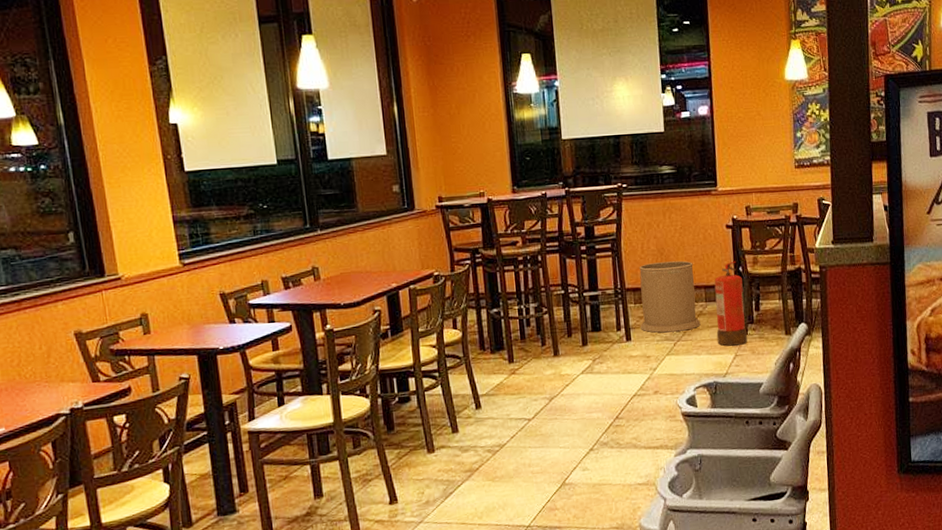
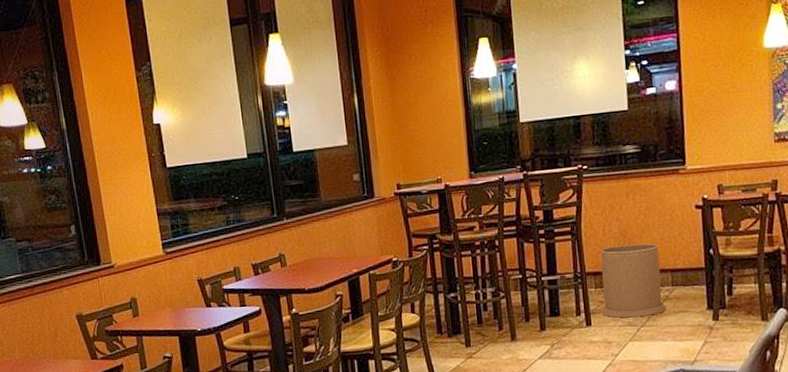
fire extinguisher: present [714,260,747,346] -> none [682,242,718,333]

